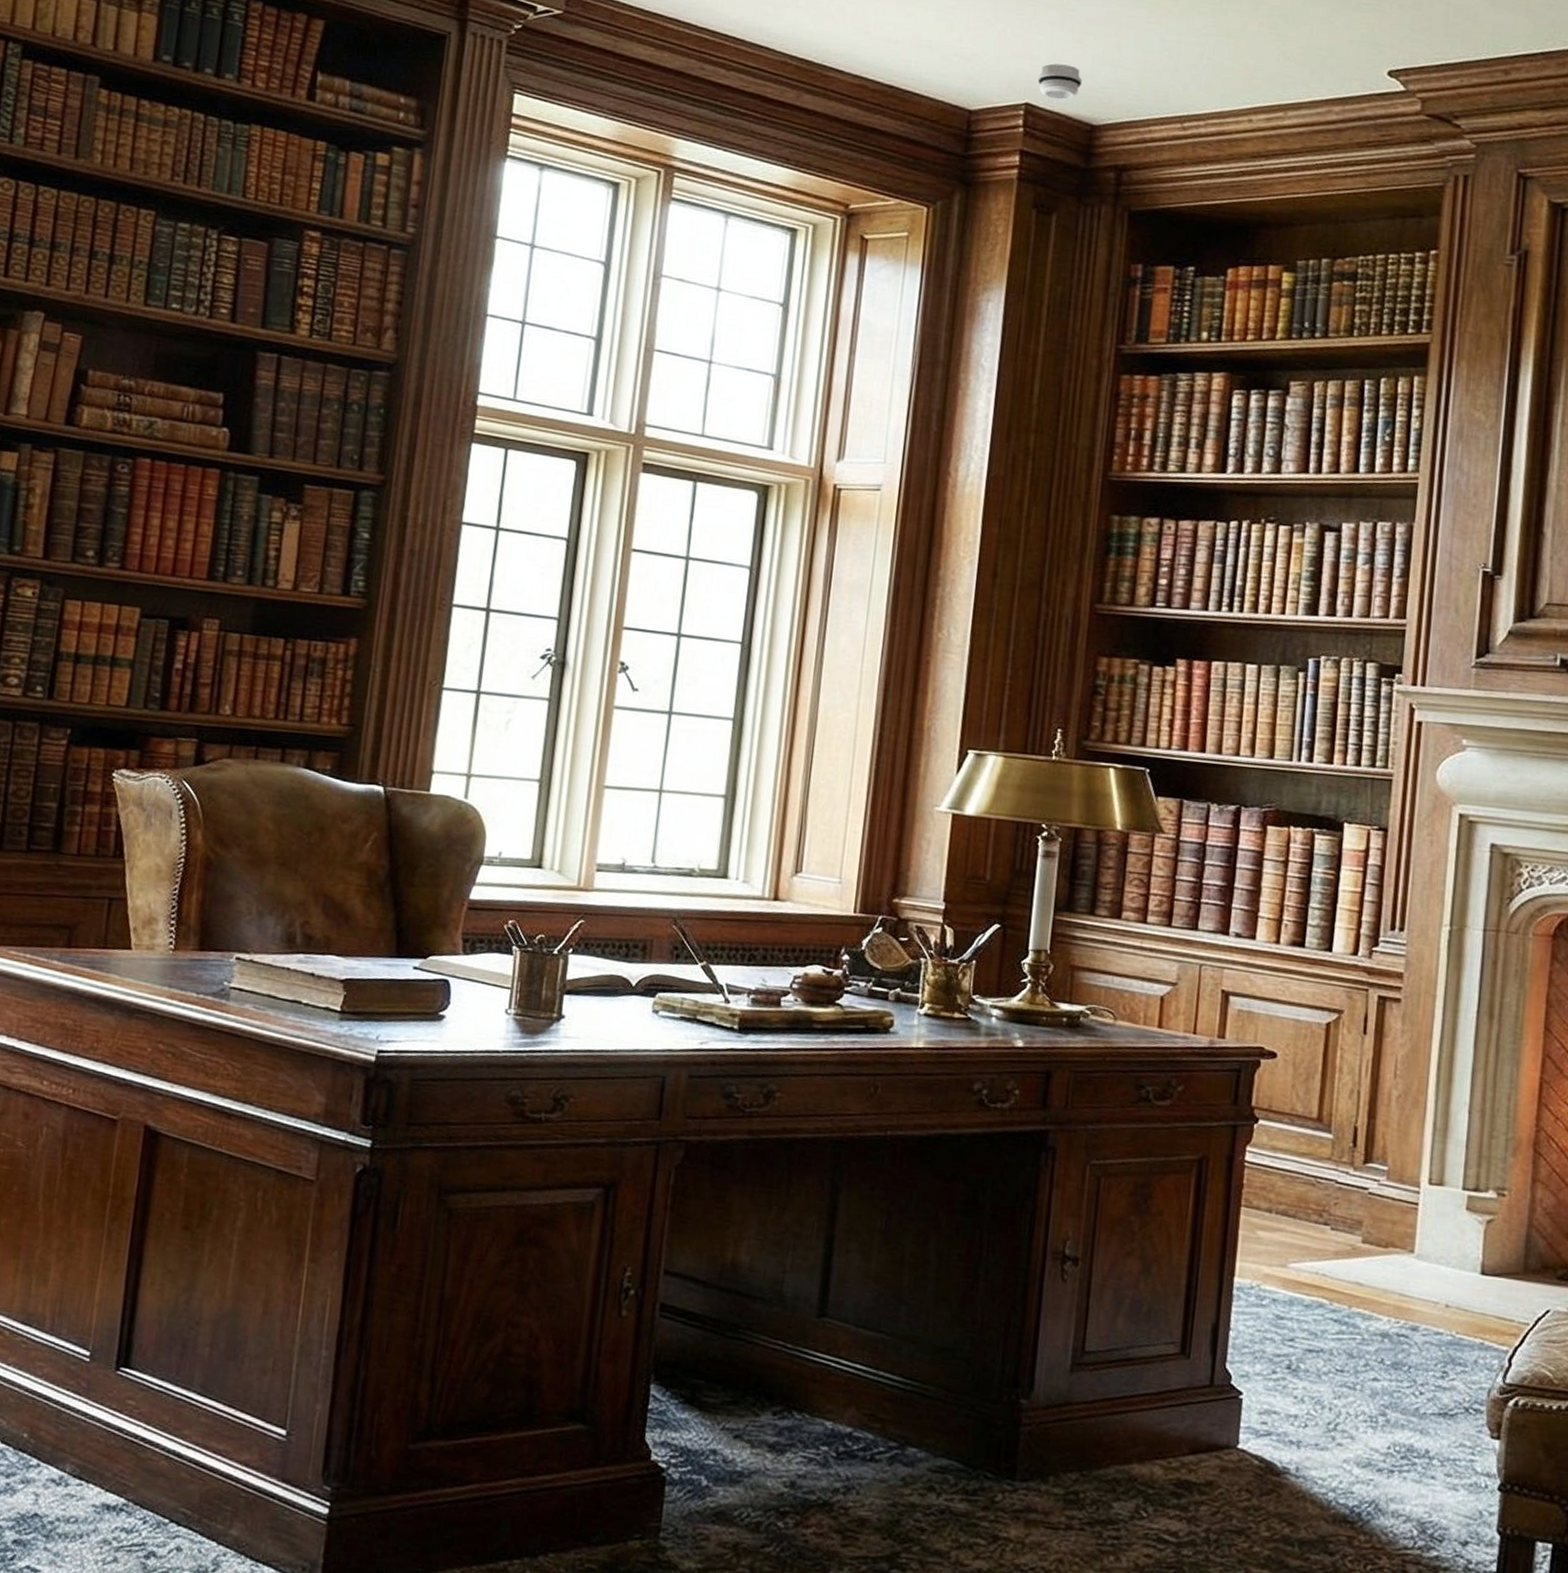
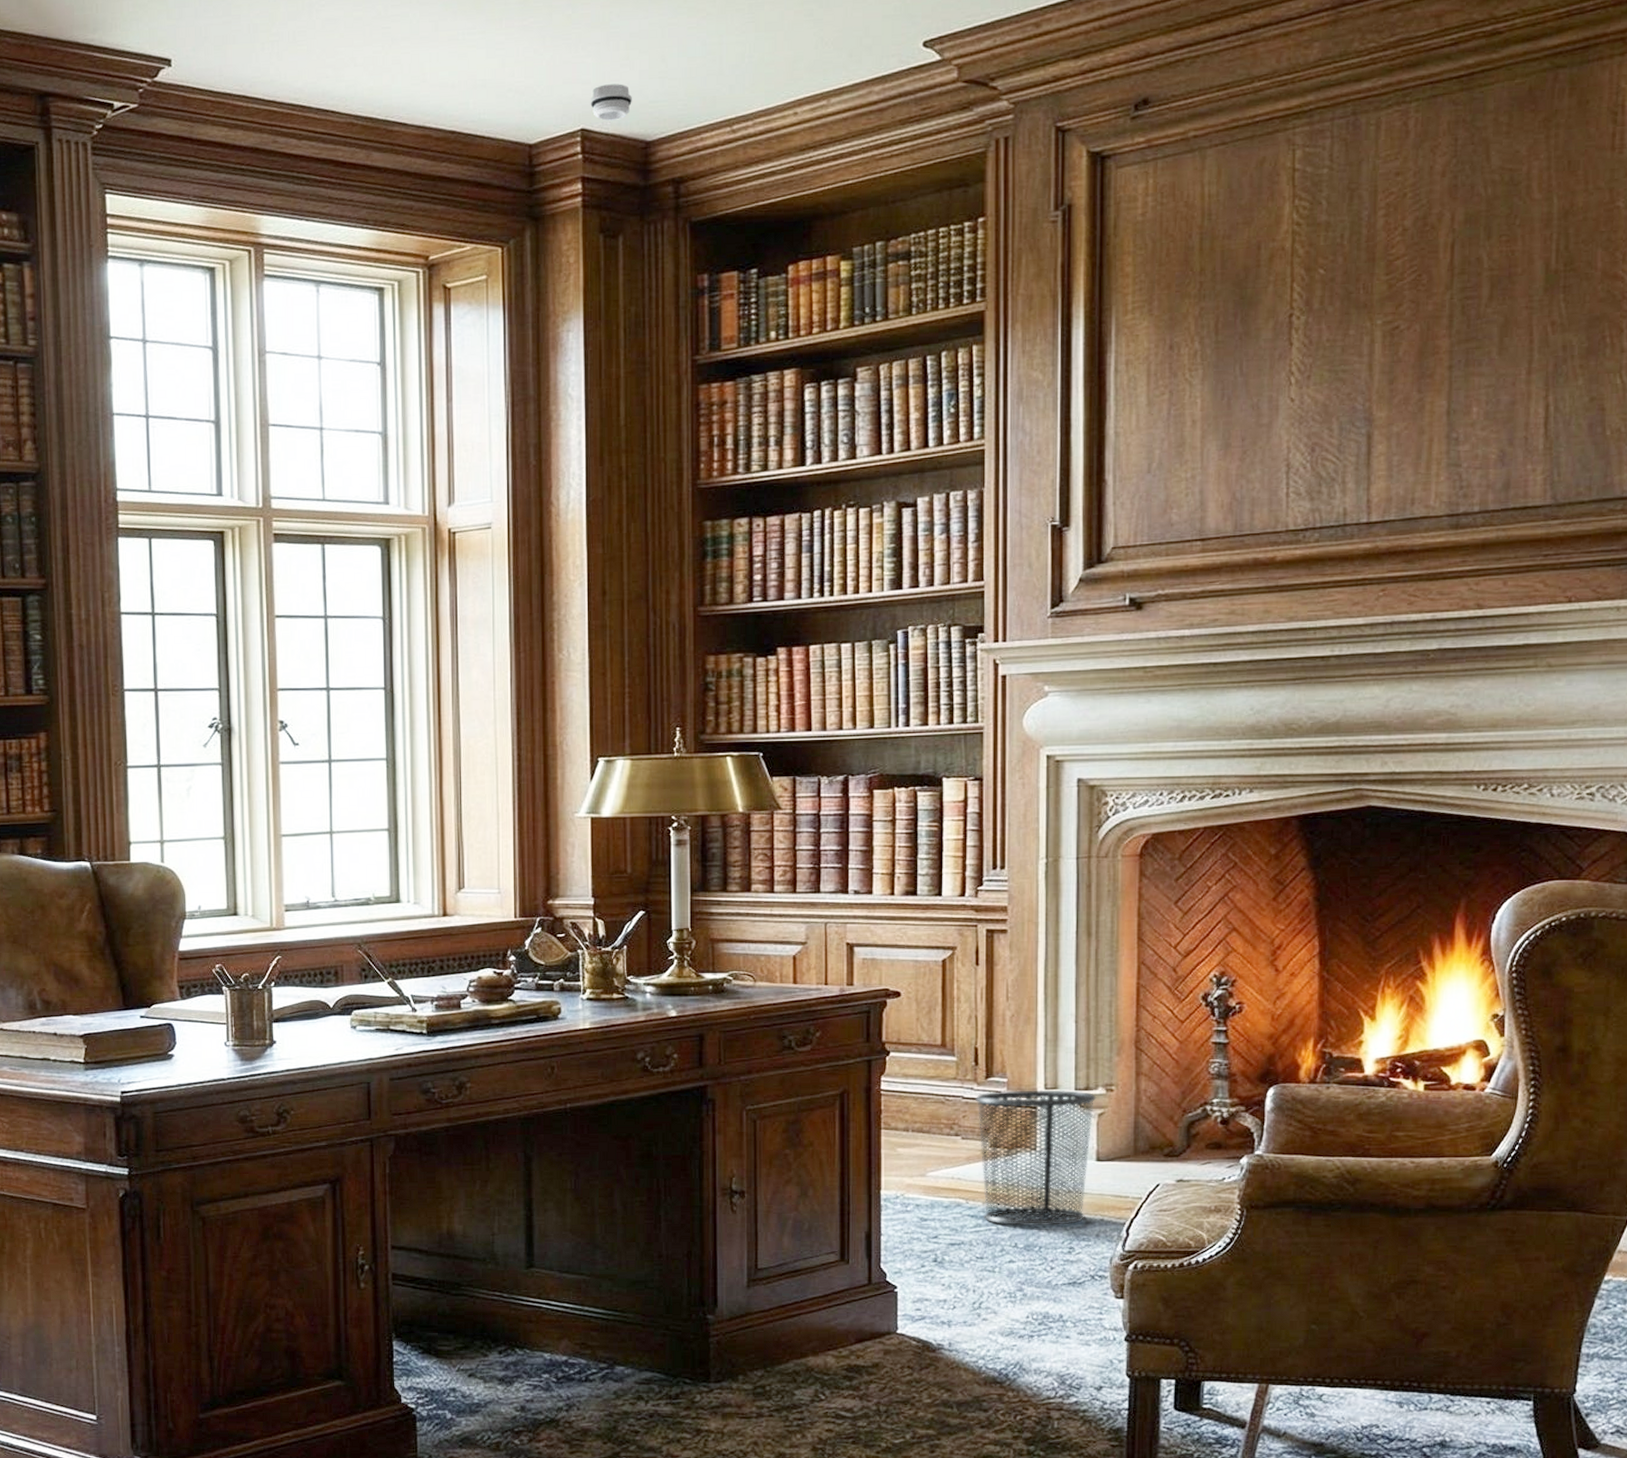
waste bin: none [1347,1179,1486,1345] -> present [976,1089,1097,1227]

